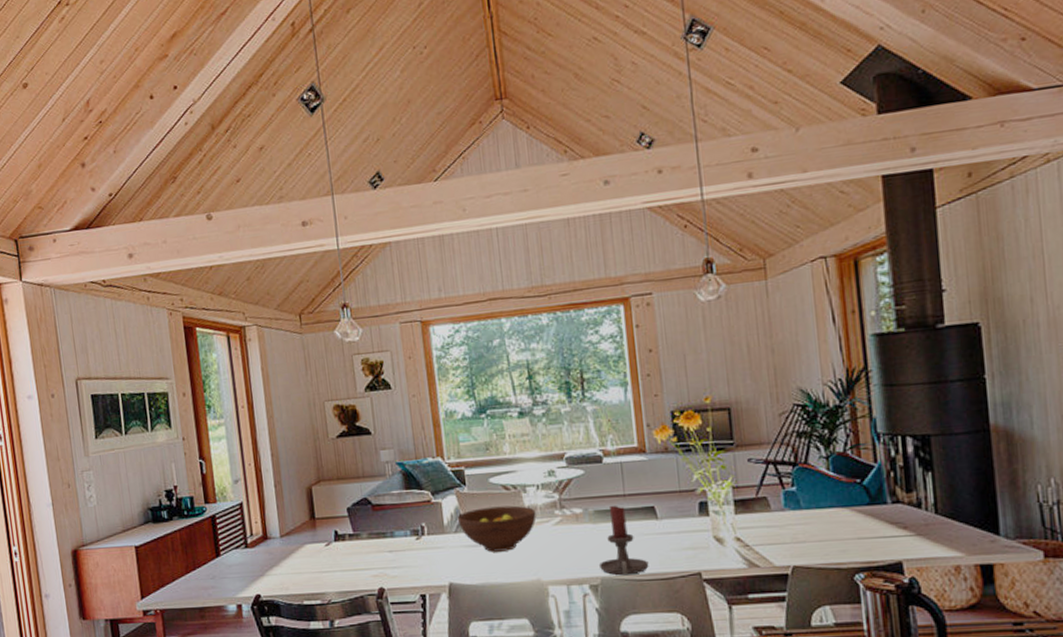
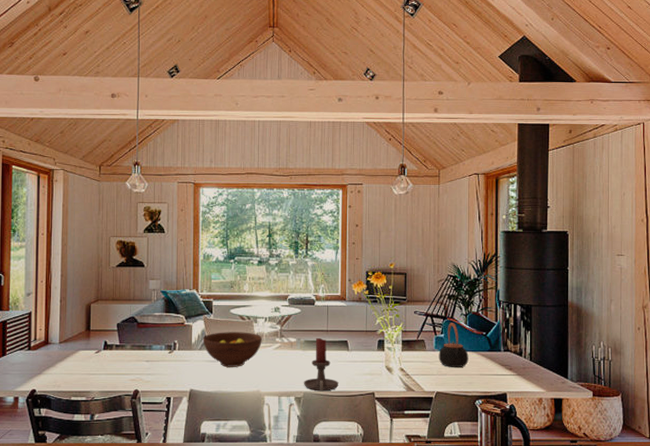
teapot: none [790,470,838,532] -> present [438,323,469,368]

